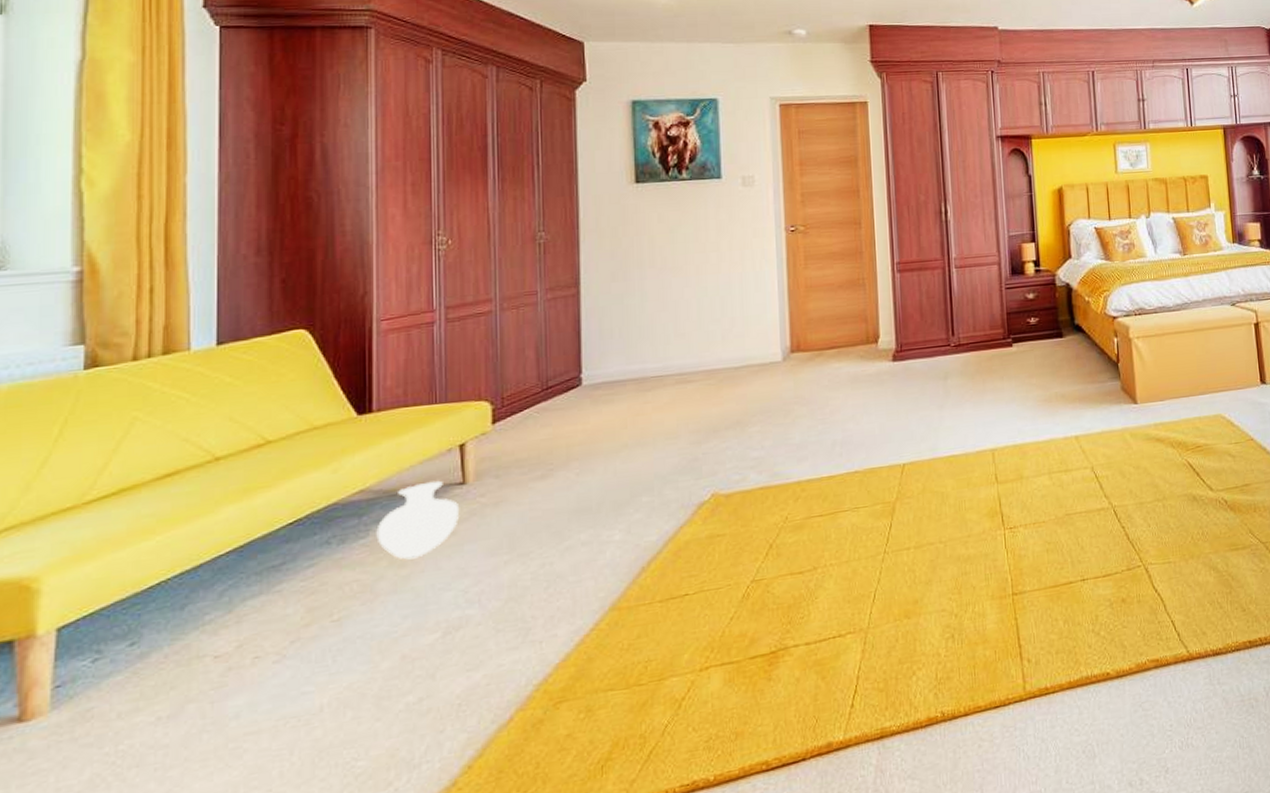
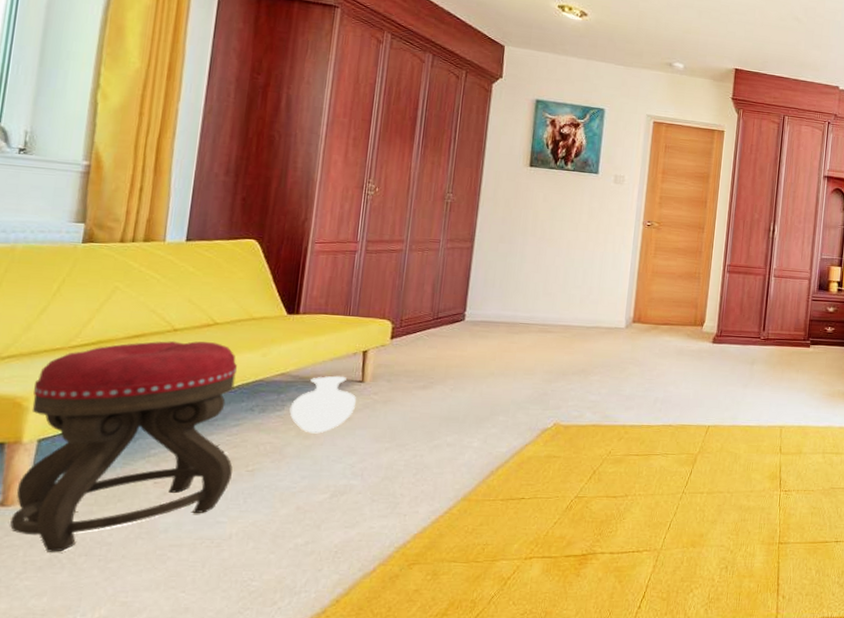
ottoman: none [33,466,313,771] -> present [10,341,237,552]

